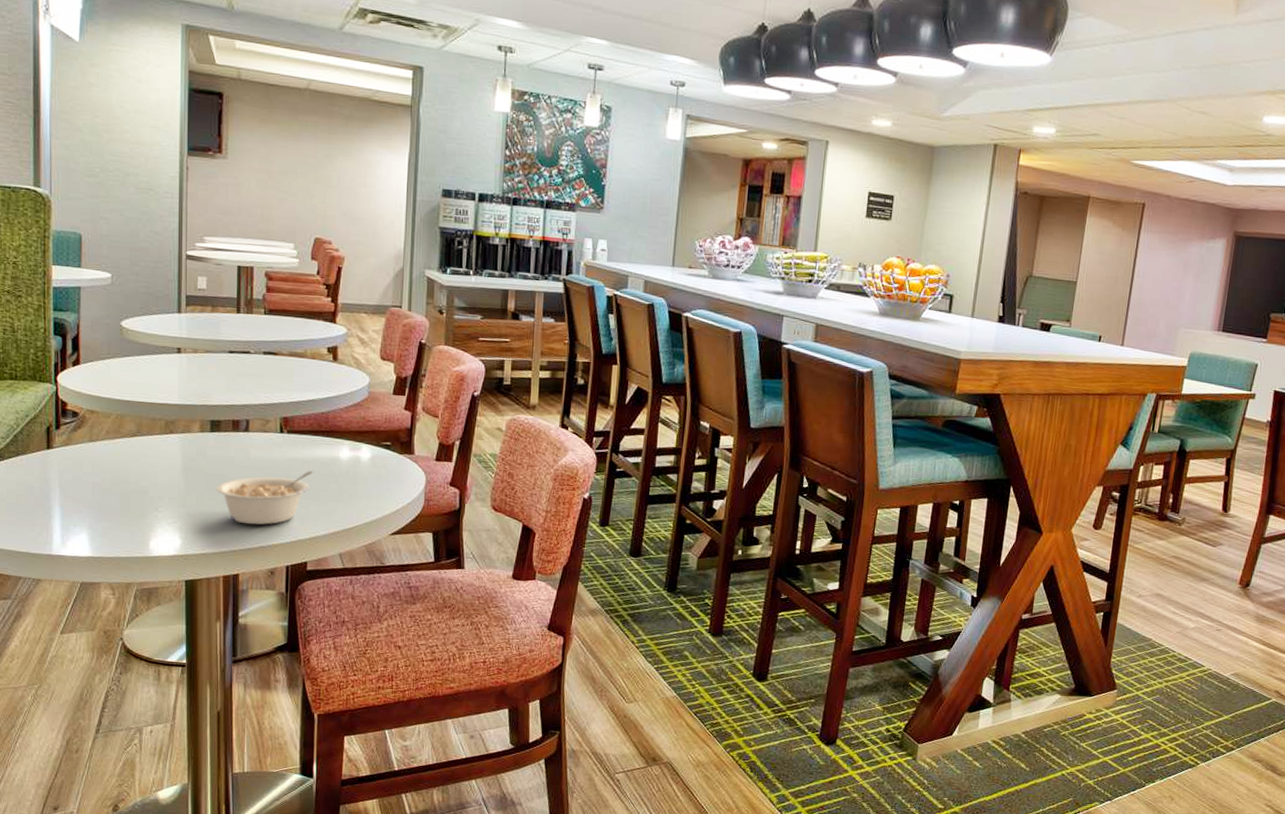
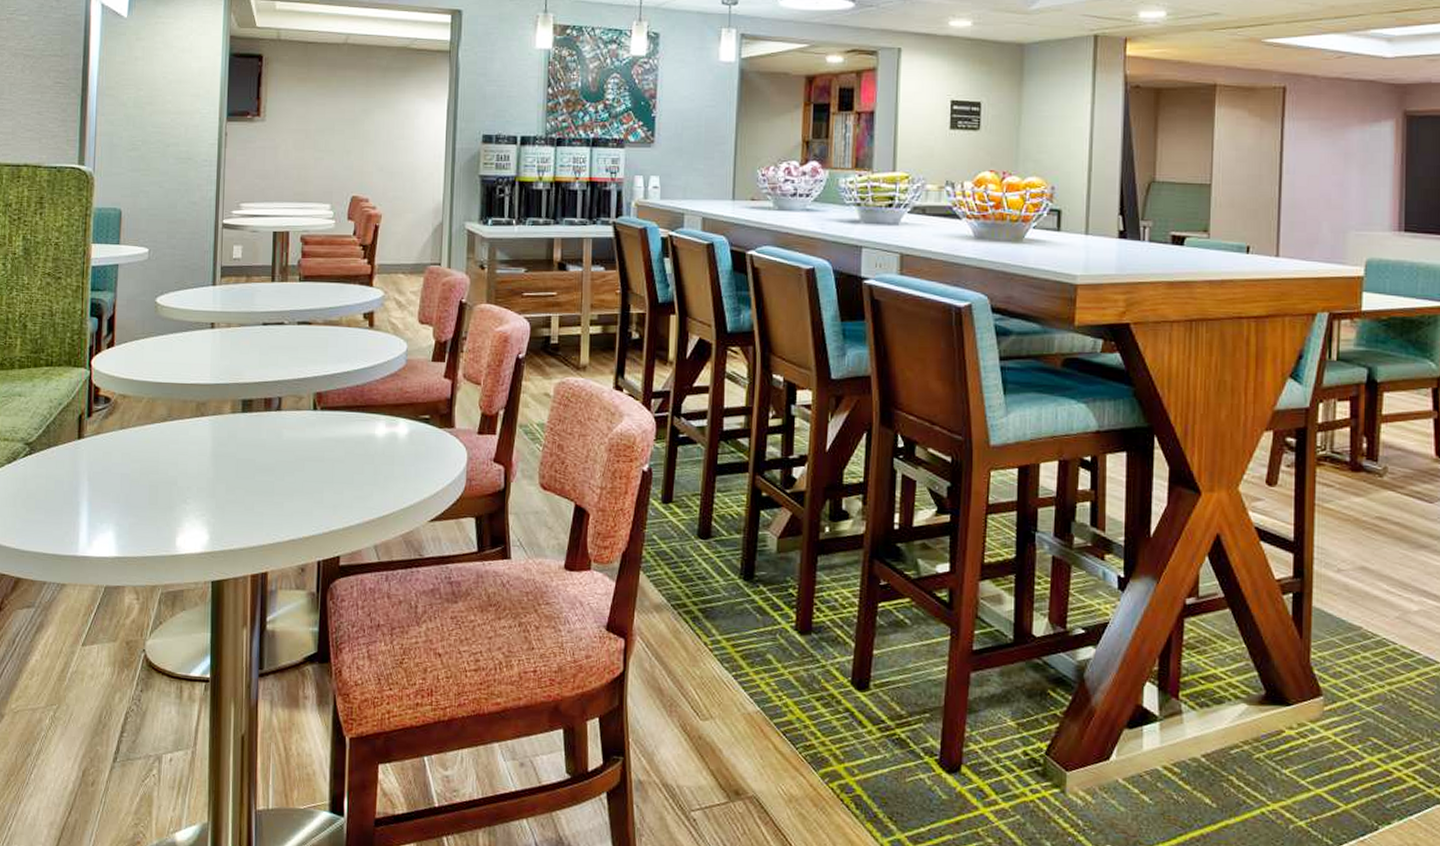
legume: present [217,471,313,525] -> none [247,451,347,515]

